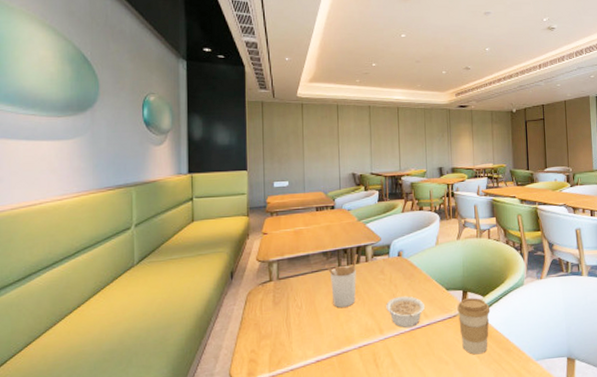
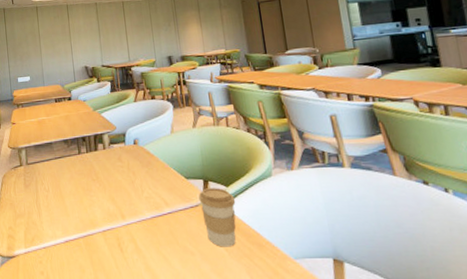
utensil holder: present [325,254,358,308] -> none [67,142,97,192]
legume: present [386,296,426,328] -> none [126,183,166,214]

